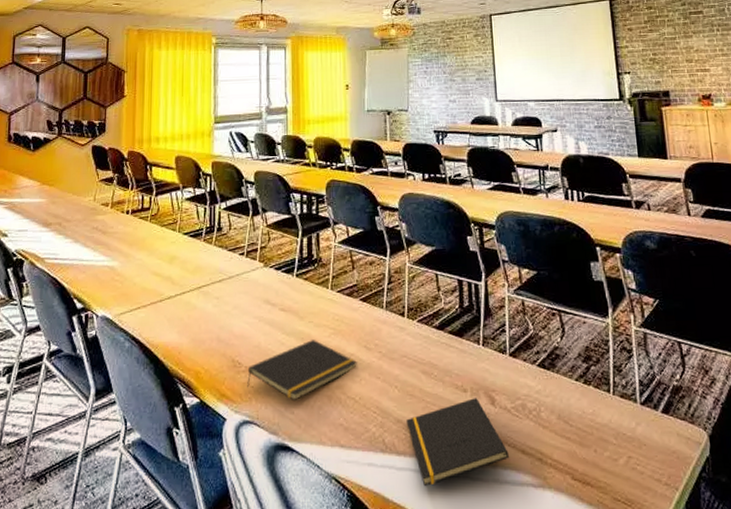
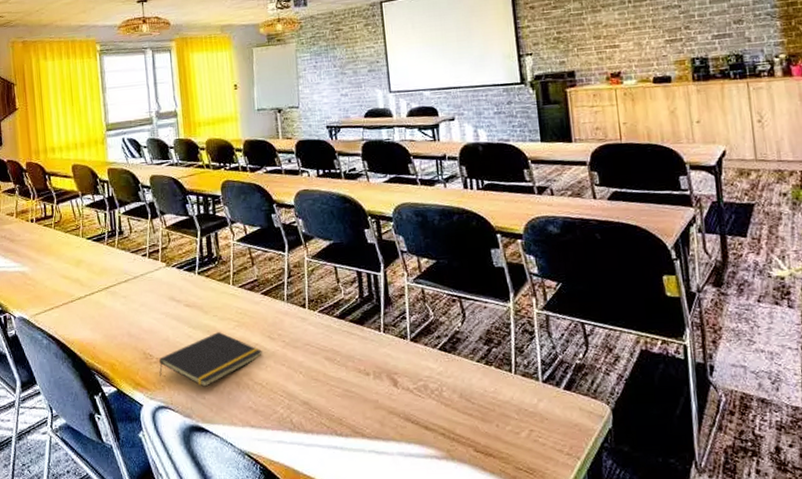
notepad: present [406,398,509,486] -> none [312,380,412,459]

